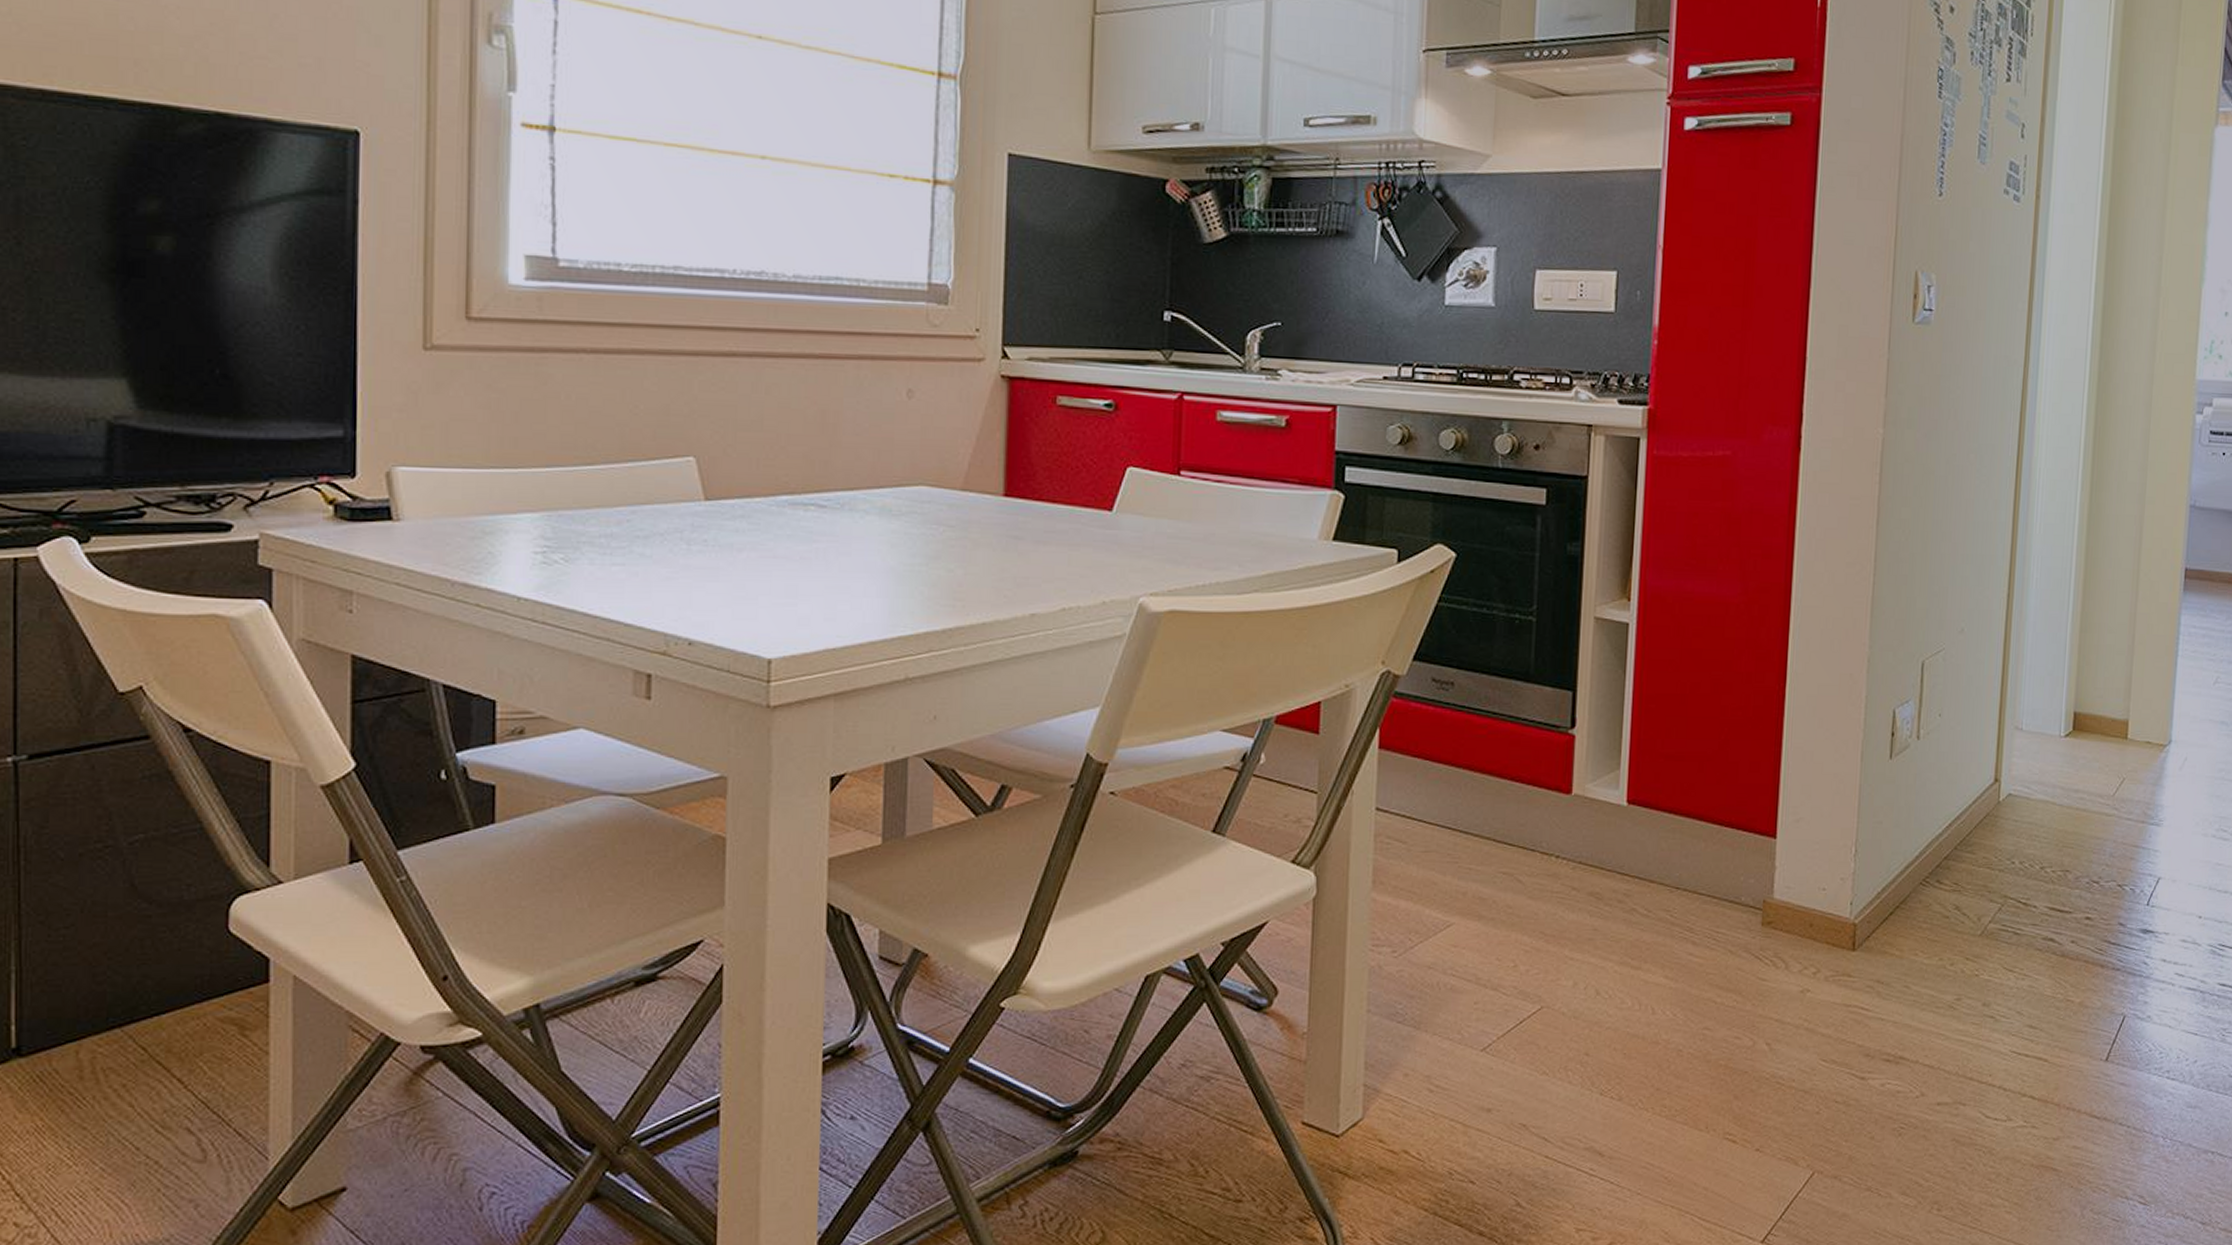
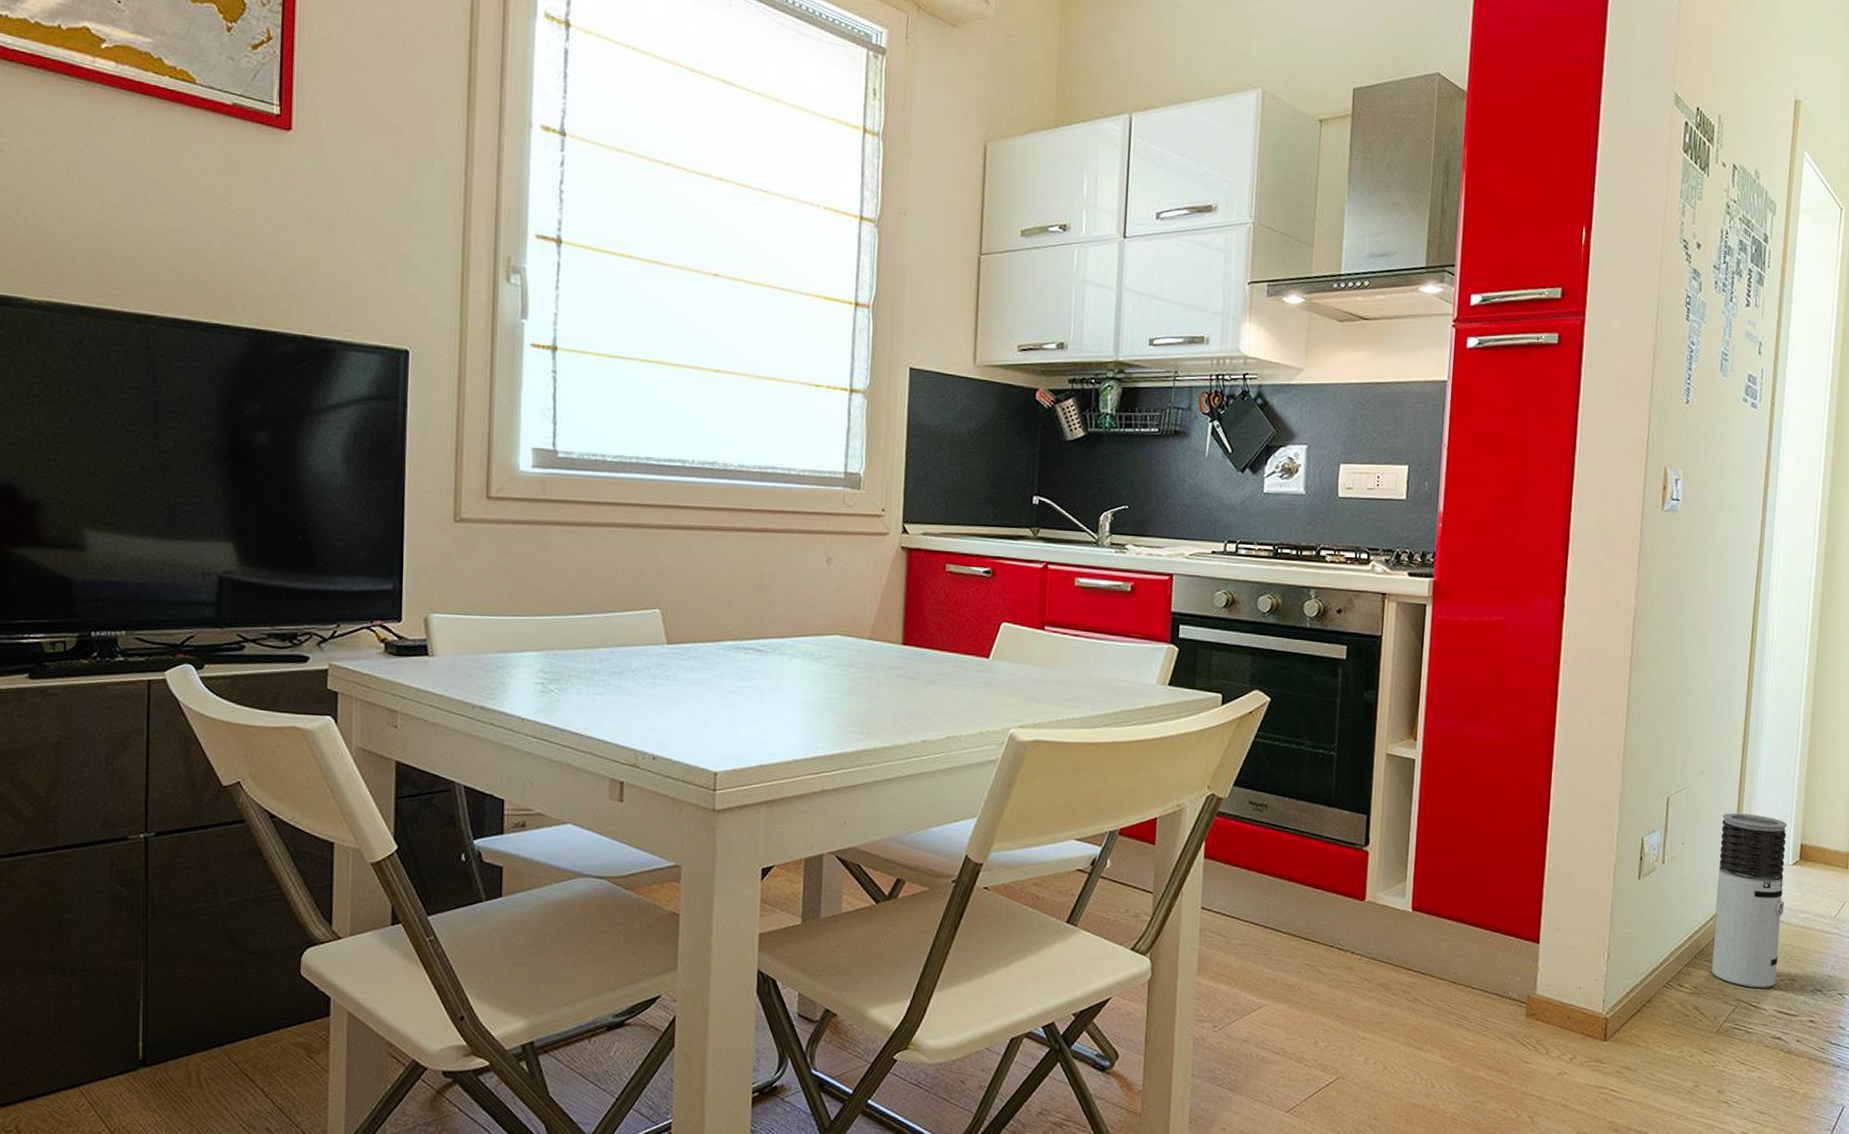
air purifier: none [1975,678,2059,881] -> present [1712,813,1788,988]

